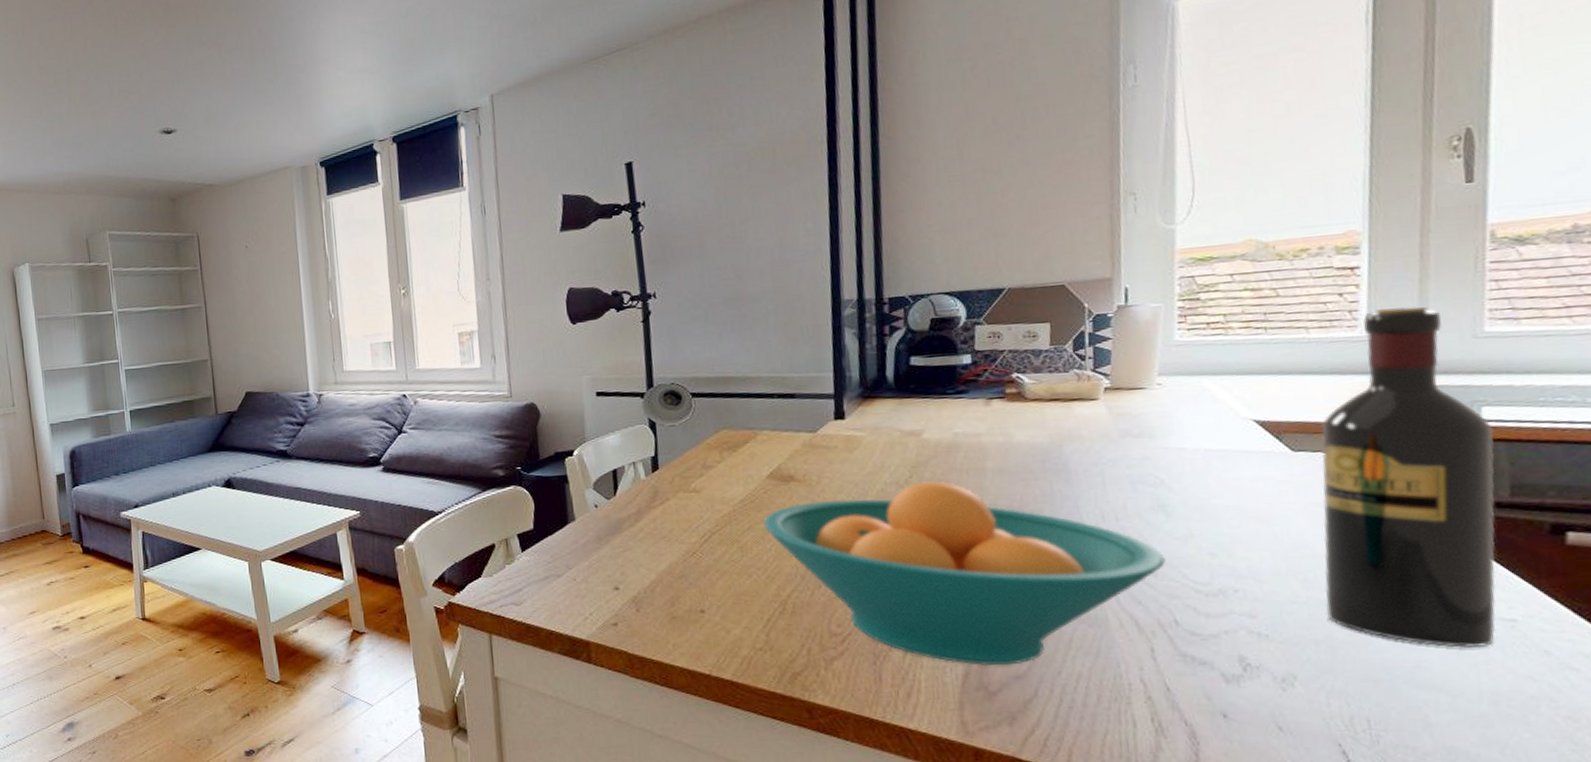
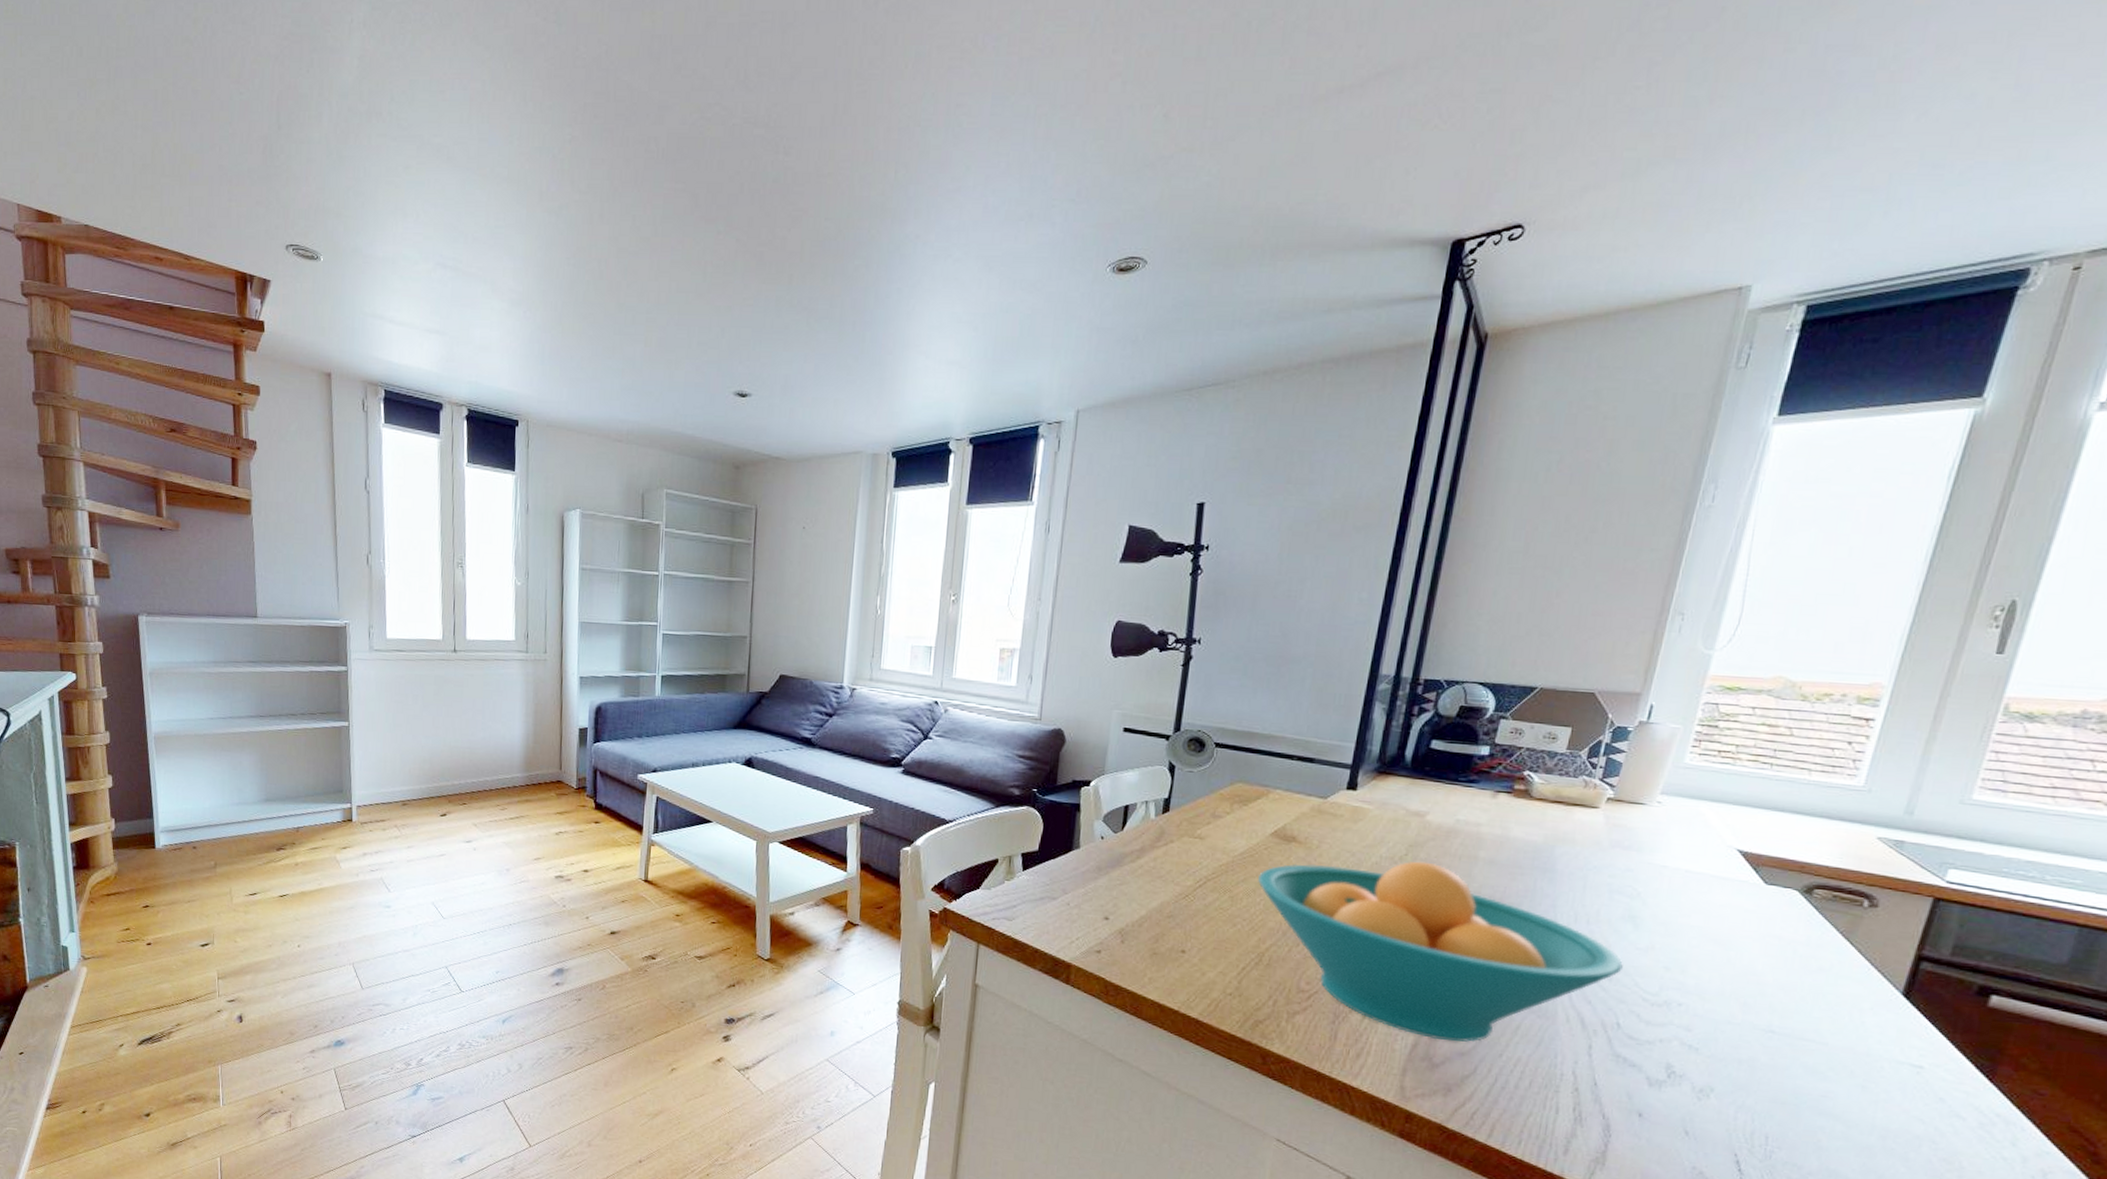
wine bottle: present [1321,306,1496,648] -> none [1756,763,1953,1088]

